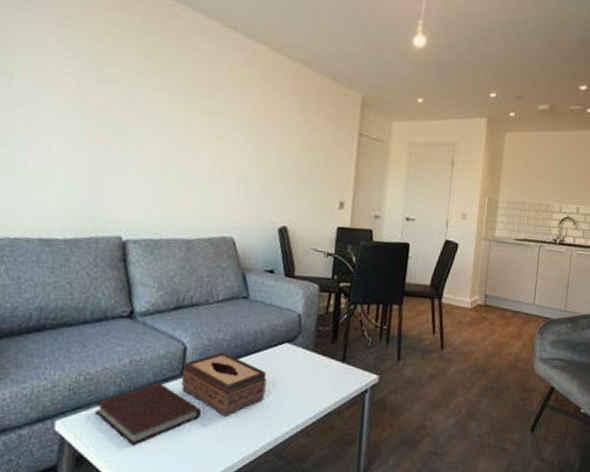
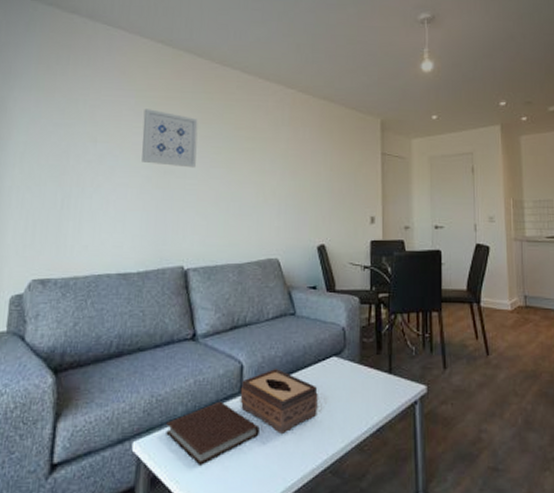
wall art: none [72,43,147,125] -> present [142,109,198,168]

